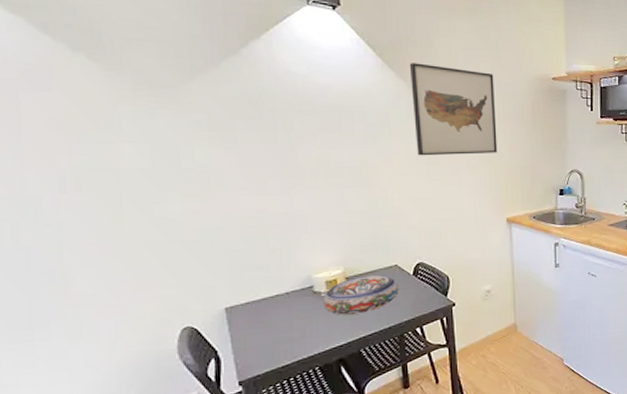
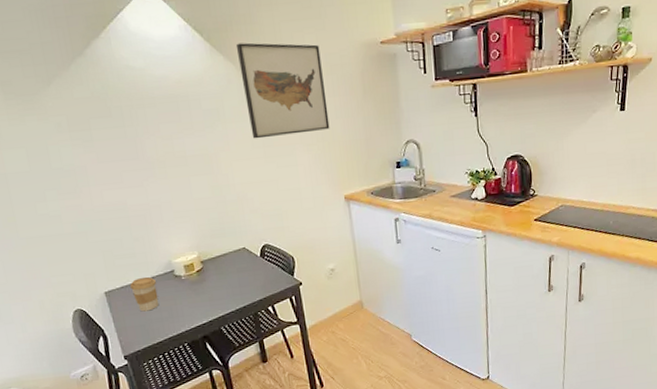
coffee cup: none [258,292,291,331] -> present [130,276,159,312]
bowl: present [324,275,399,315] -> none [184,257,249,296]

